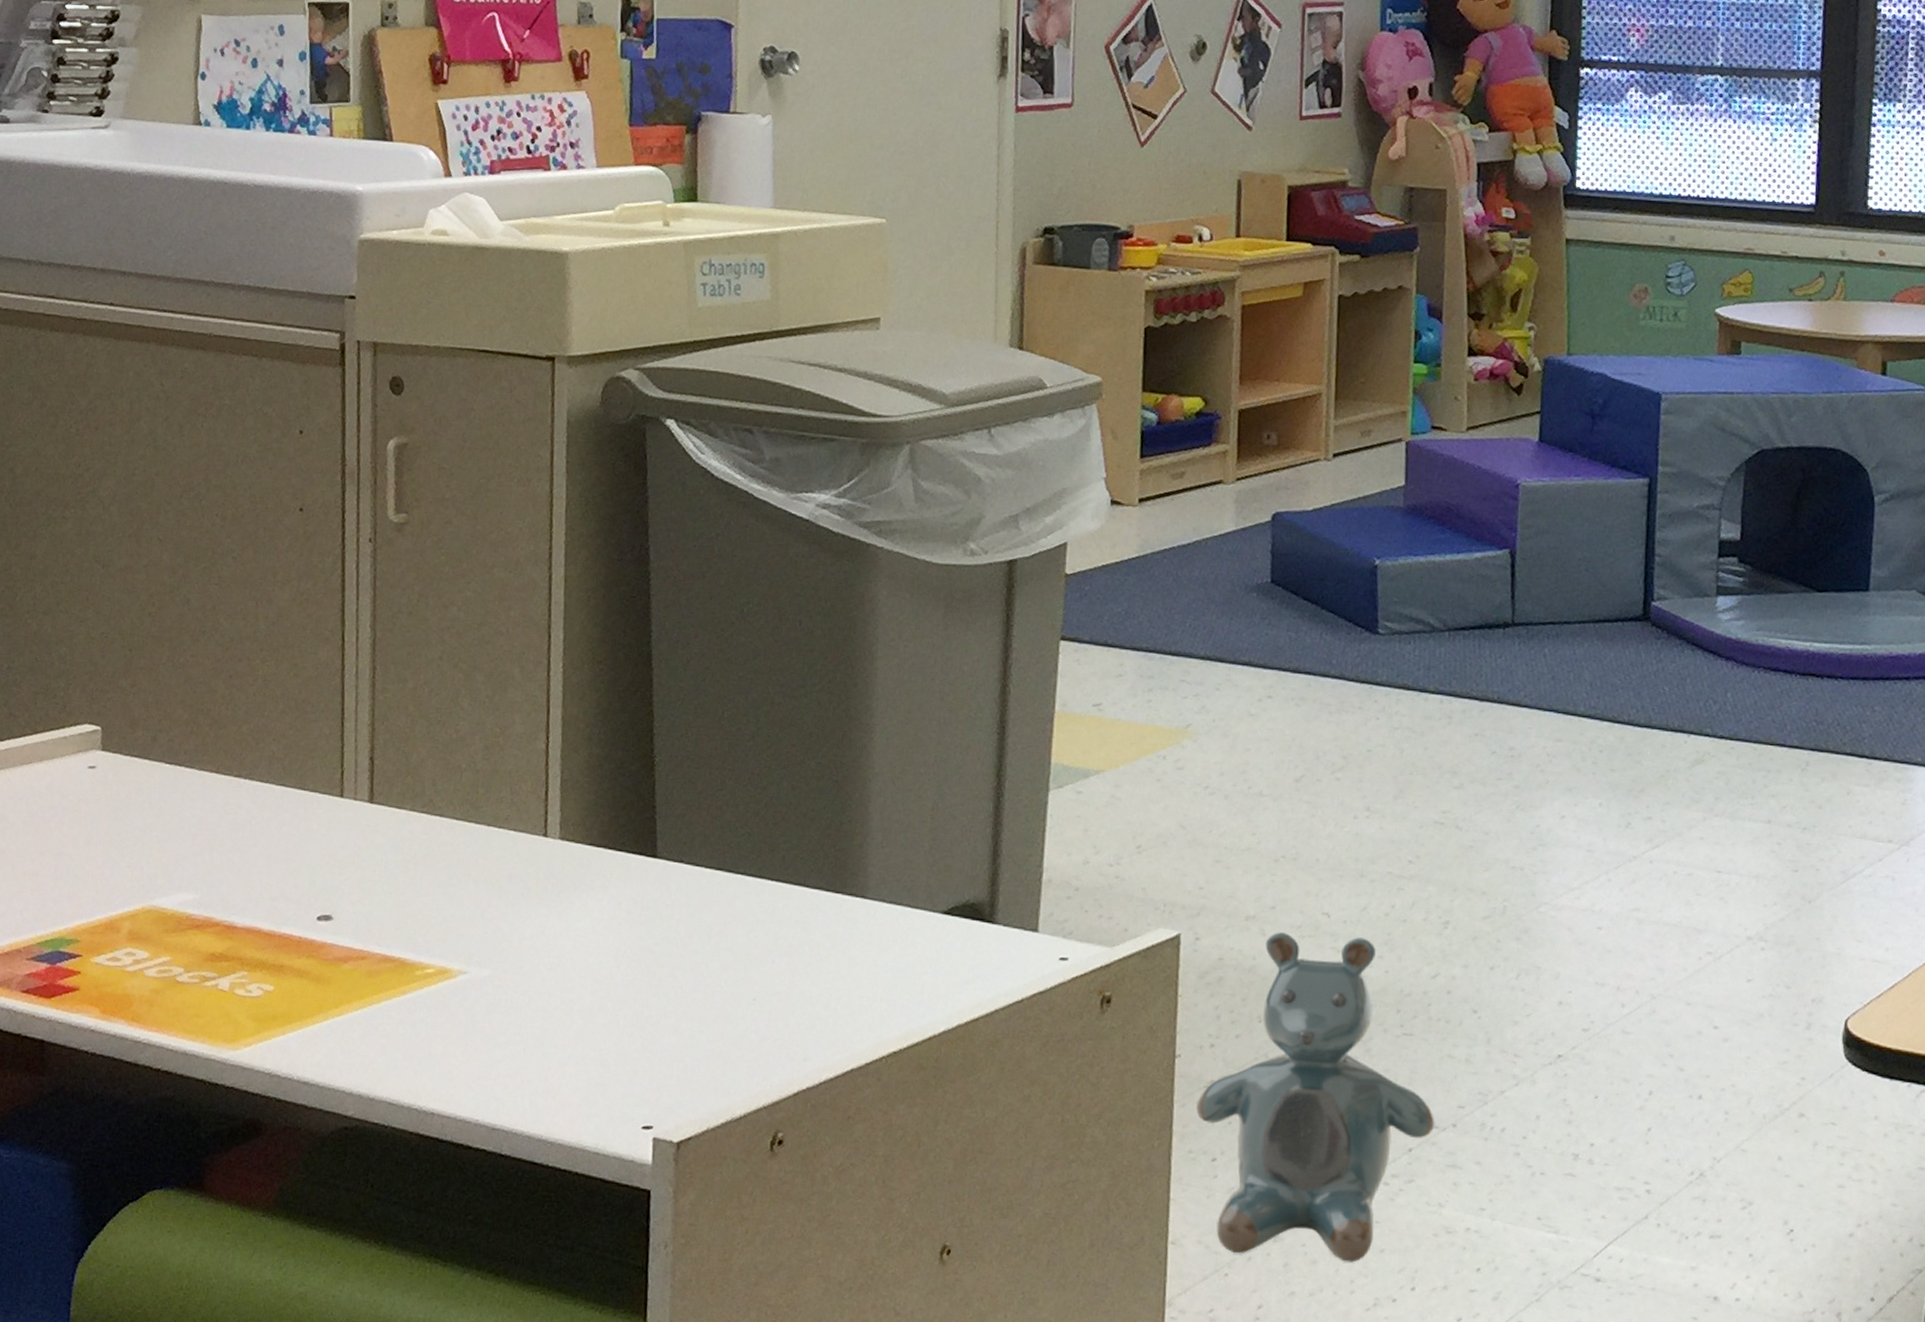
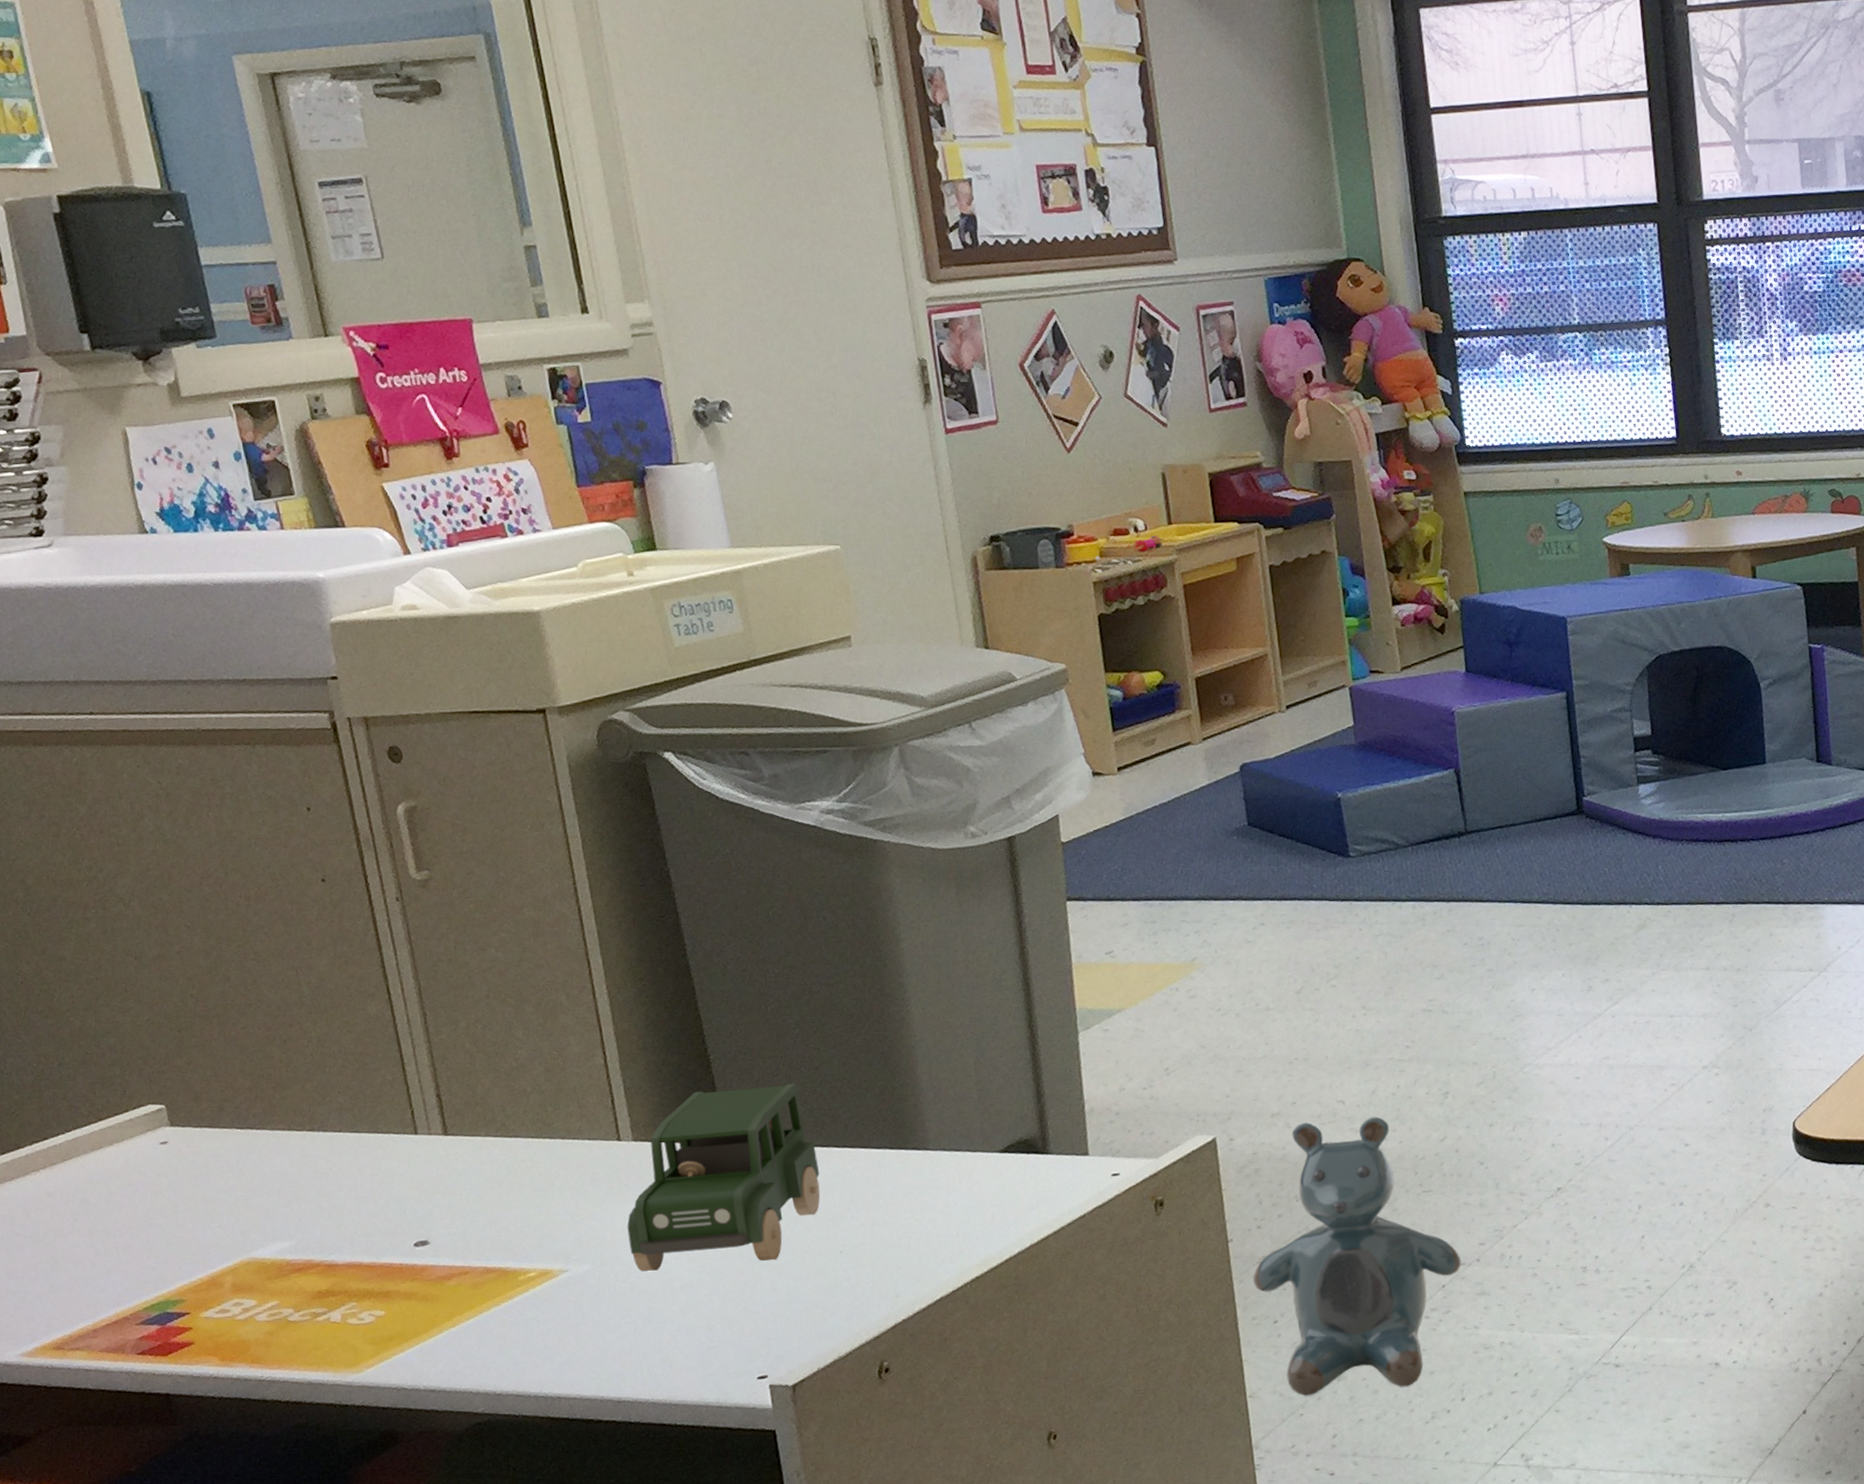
toy truck: none [535,794,748,996] -> present [627,1083,820,1272]
doll: none [1151,246,1228,269] -> present [1095,534,1163,562]

